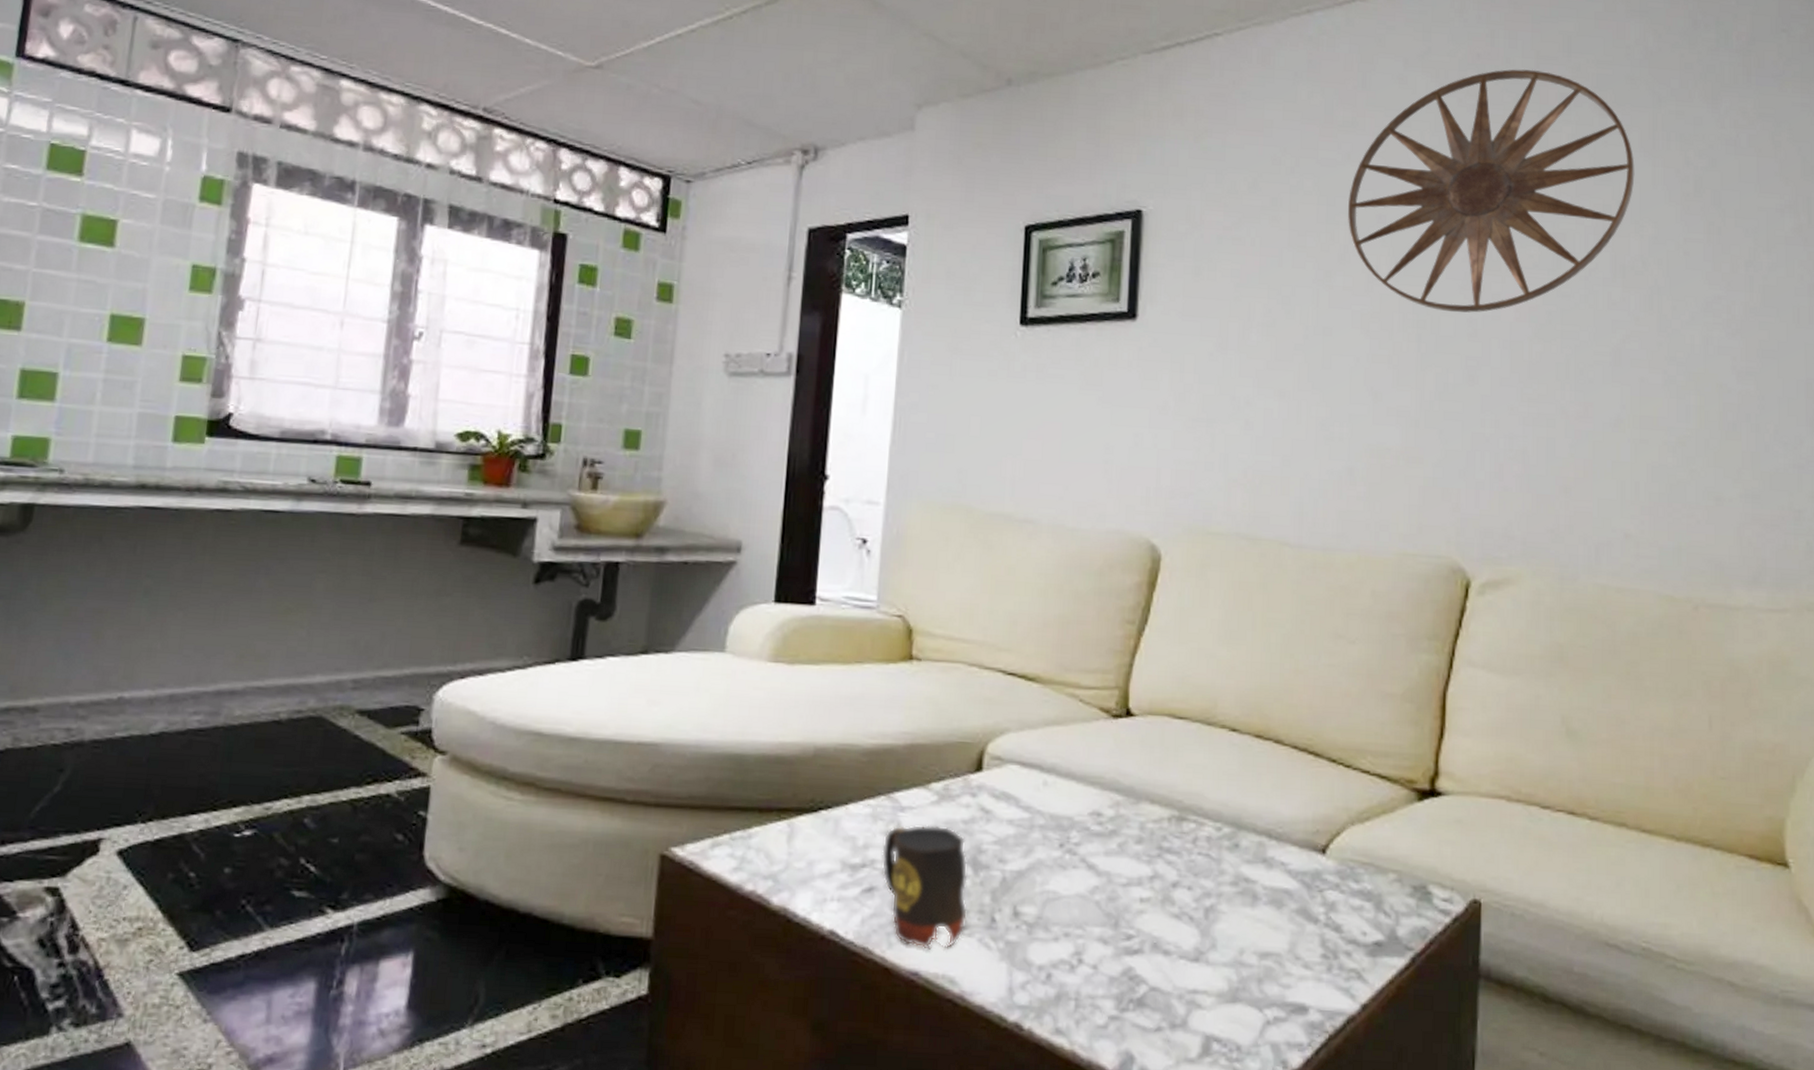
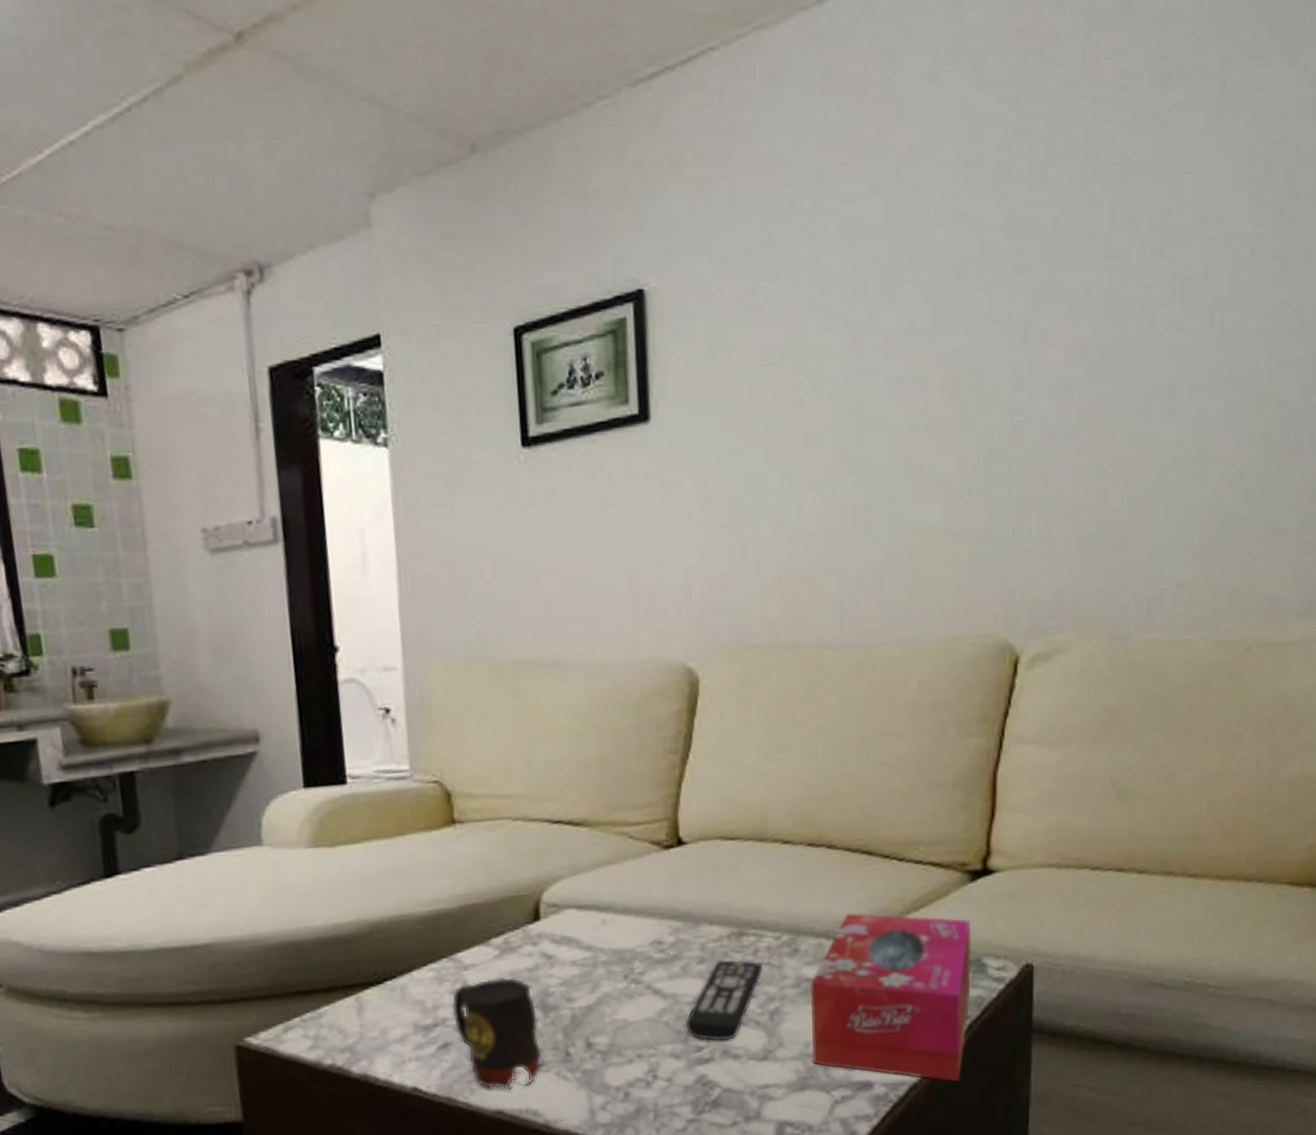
remote control: none [1117,843,1202,933] -> present [685,959,763,1042]
tissue box: none [1246,814,1418,1021] -> present [810,913,972,1082]
wall art: present [1348,69,1635,313] -> none [876,42,1199,362]

